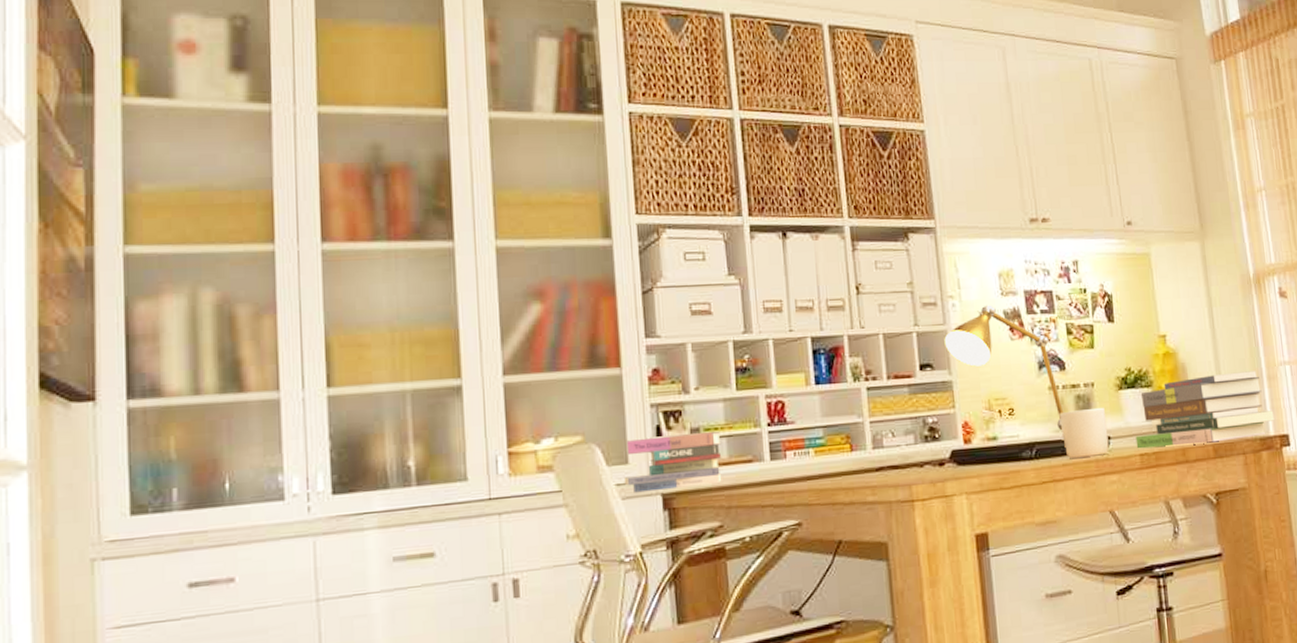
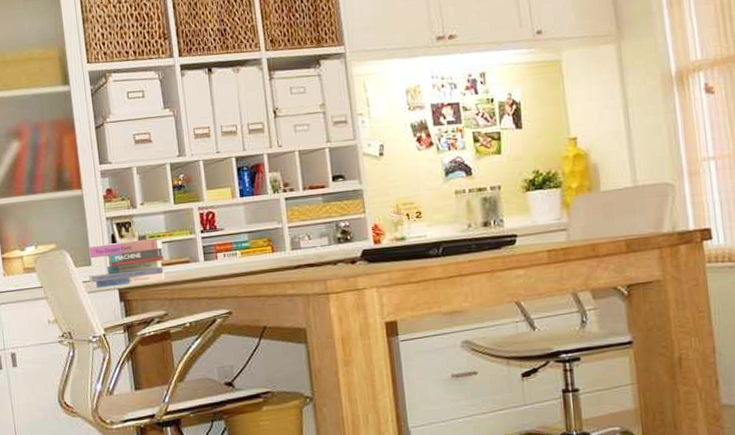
desk lamp: present [944,304,1066,452] -> none [354,119,473,249]
mug: present [1059,407,1109,458] -> none [465,207,516,255]
books: present [1135,371,1275,449] -> none [543,167,695,246]

